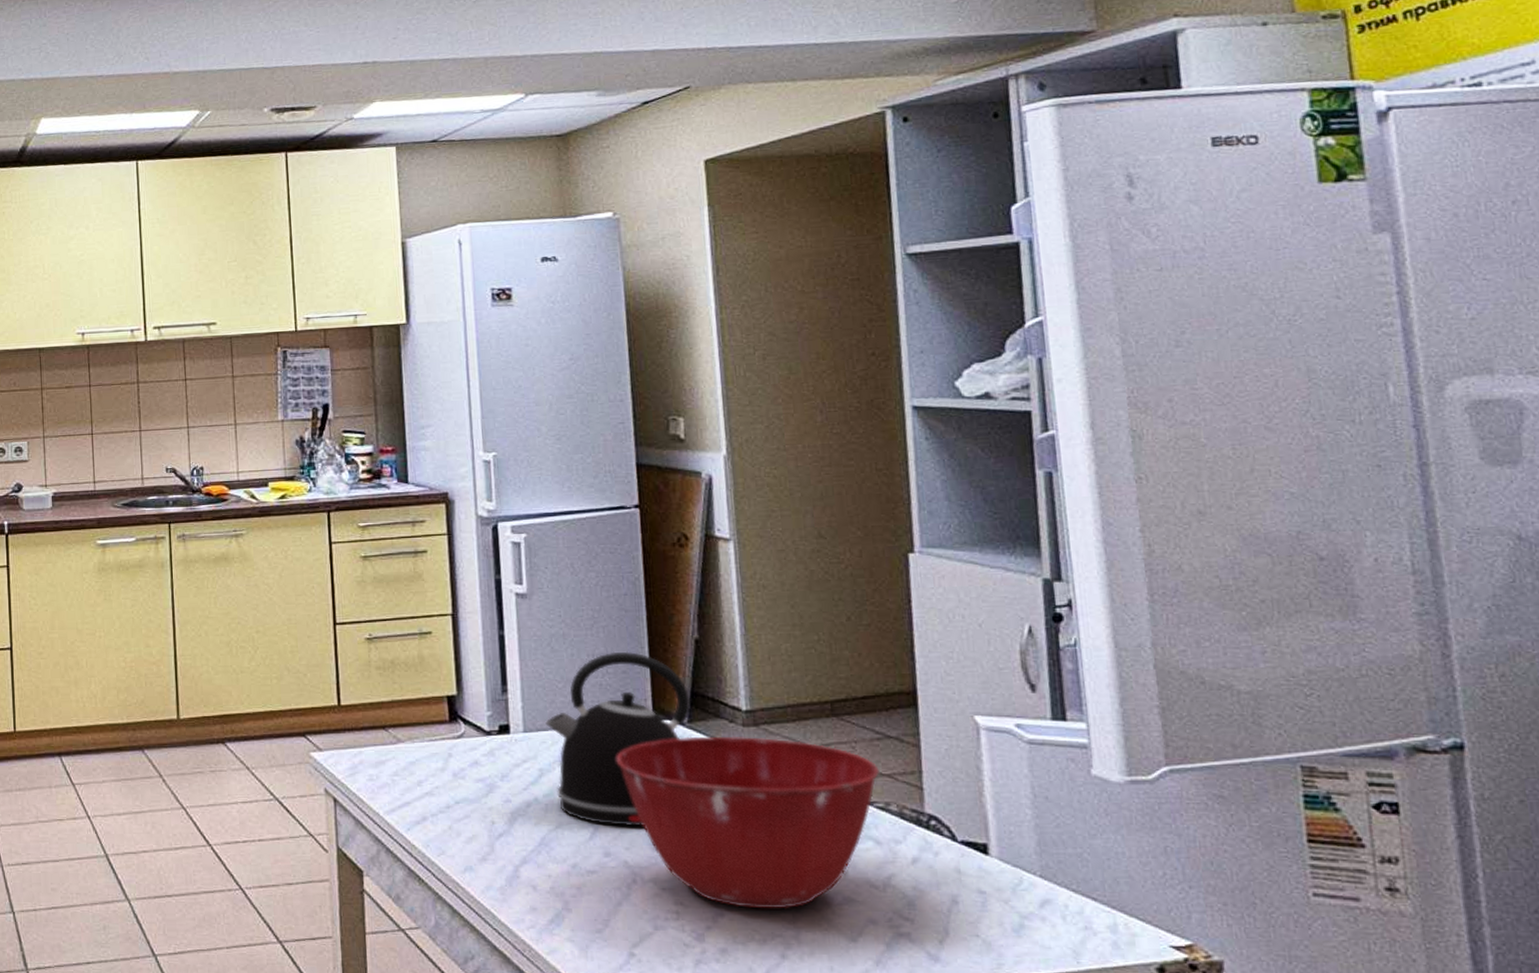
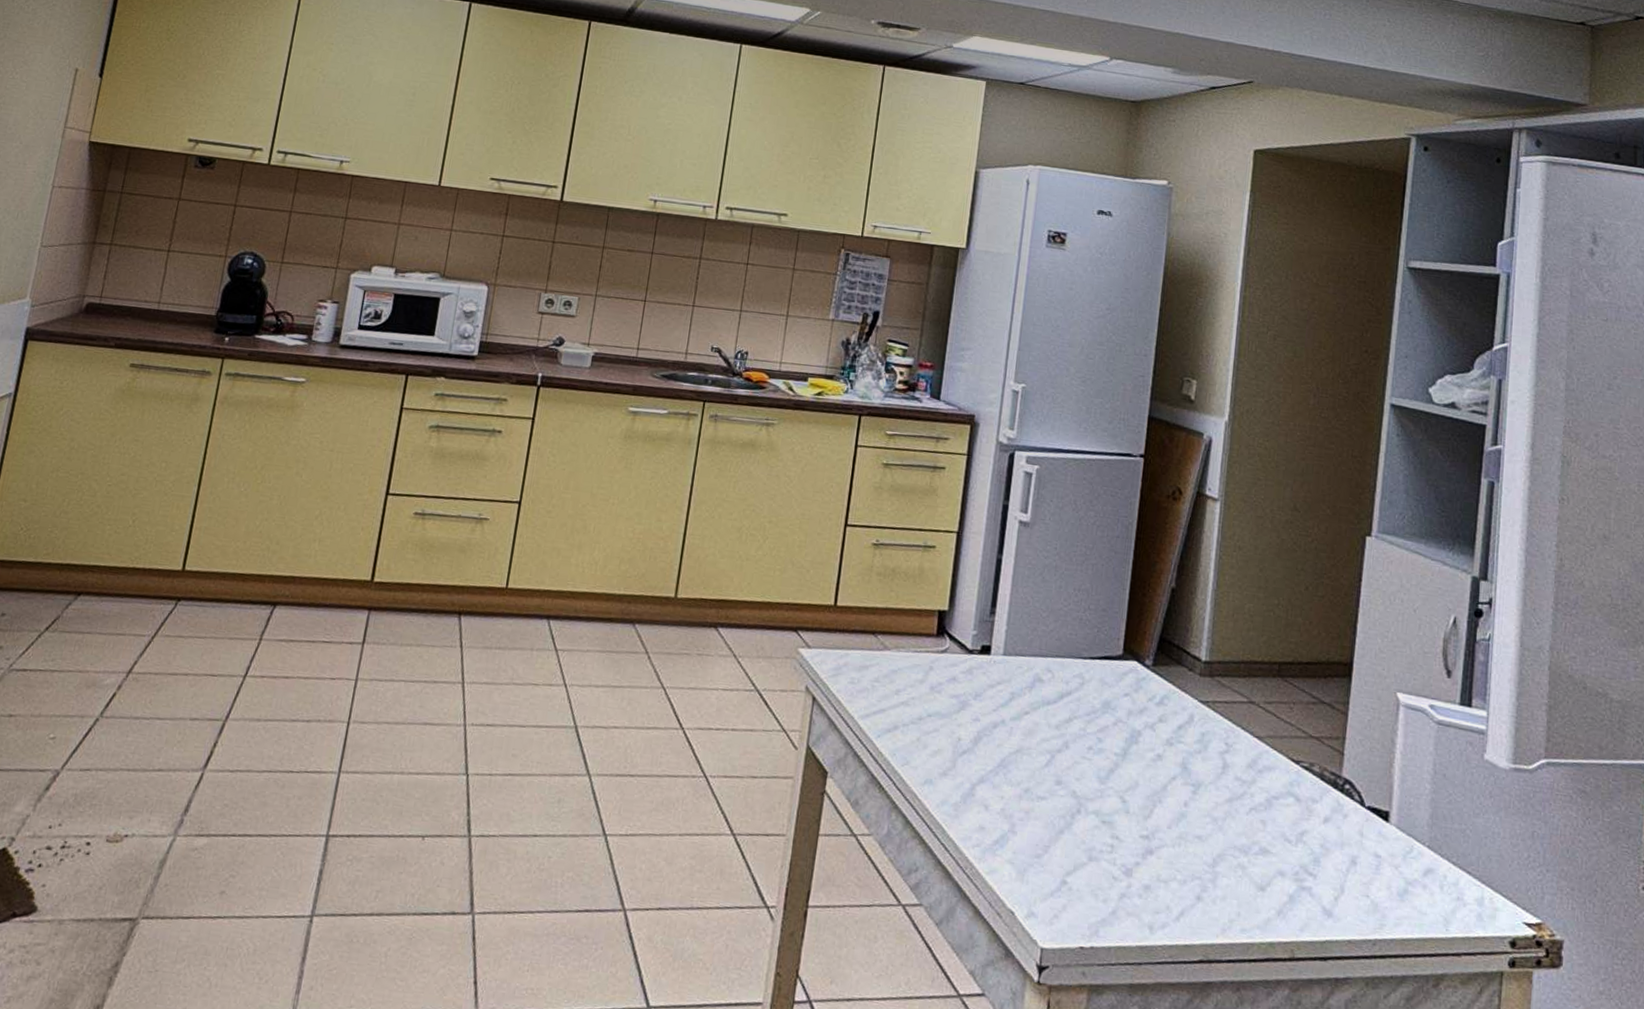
kettle: present [545,651,691,827] -> none [1023,589,1159,759]
mixing bowl: present [616,736,879,909] -> none [1082,678,1310,854]

